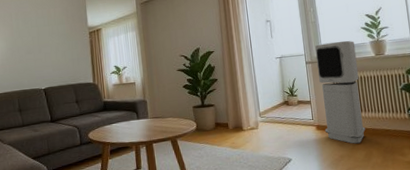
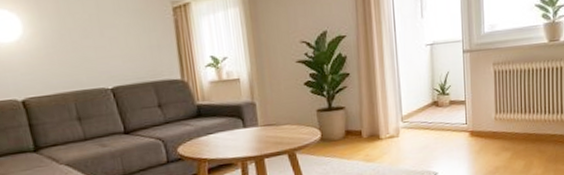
air purifier: present [315,40,366,144] -> none [476,22,528,153]

